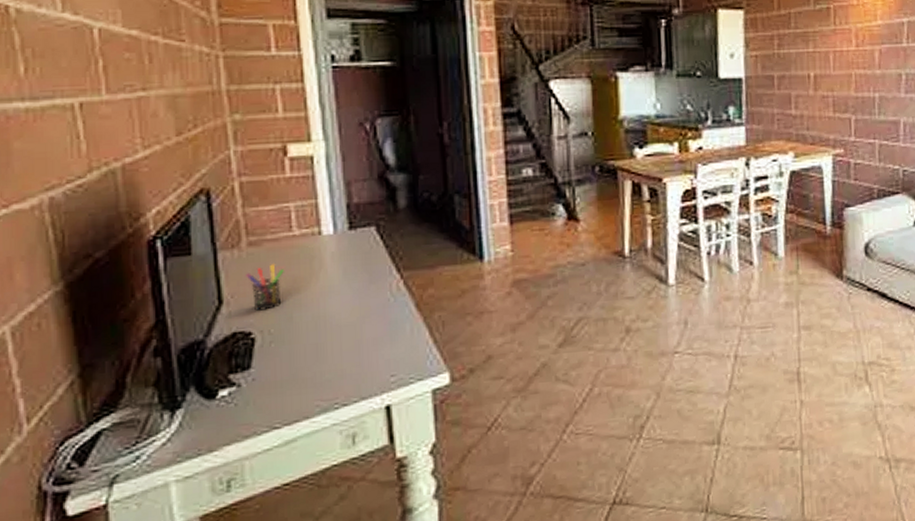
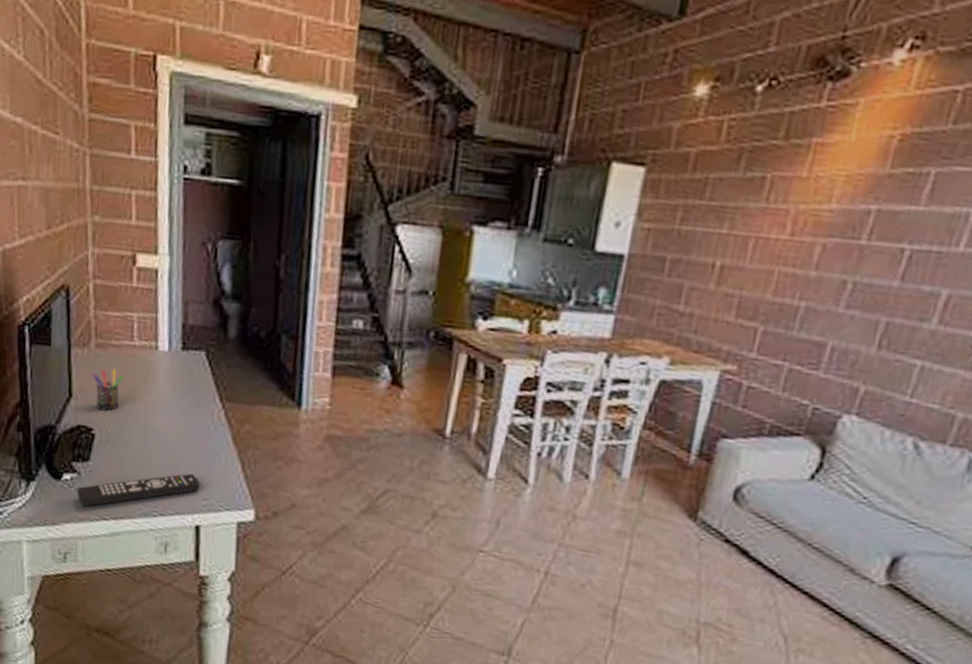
remote control: none [237,353,386,421] -> present [77,473,201,507]

